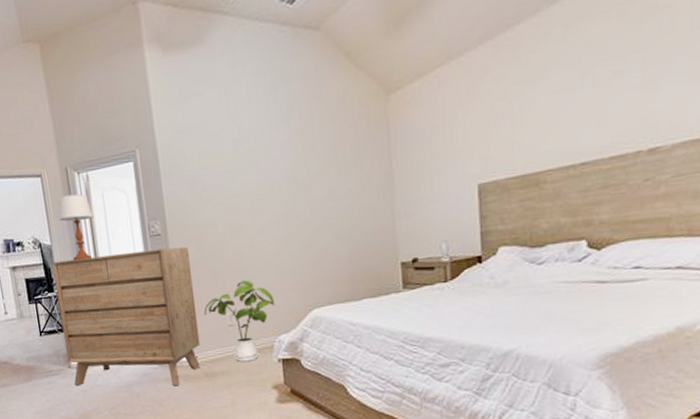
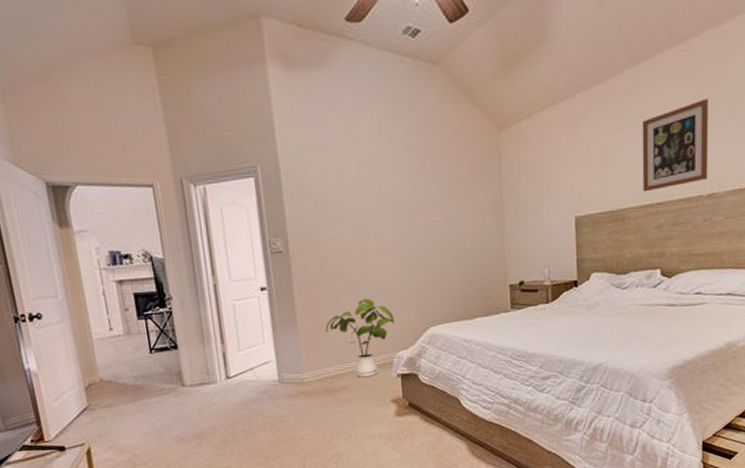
dresser: present [52,246,201,387] -> none [164,264,322,405]
table lamp: present [58,194,94,261] -> none [172,206,211,276]
wall art: none [560,35,649,151] -> present [642,98,709,192]

